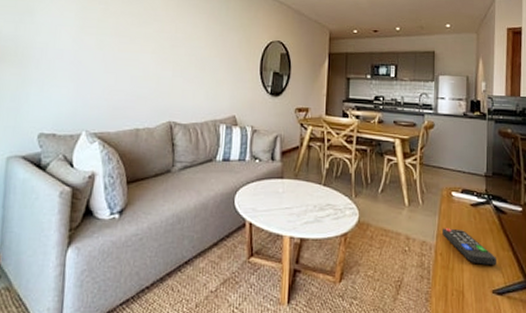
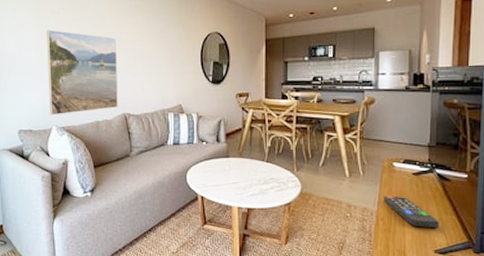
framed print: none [81,20,169,119] -> present [47,29,118,116]

